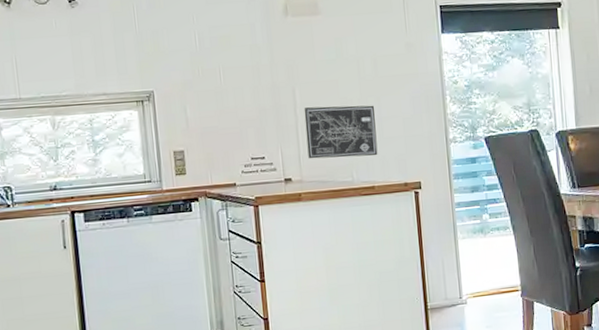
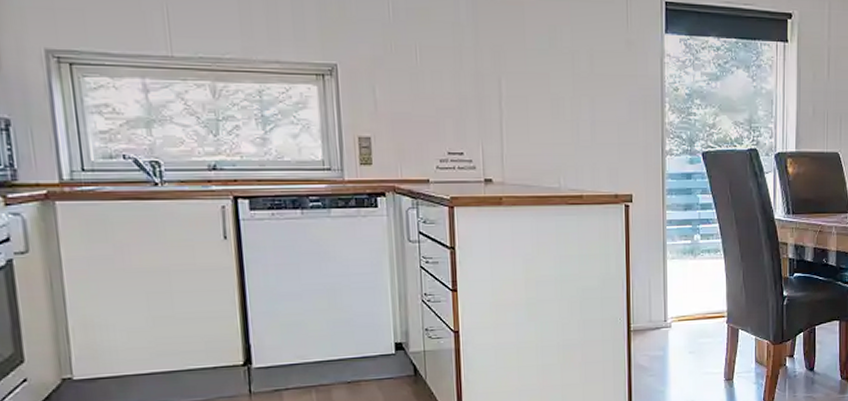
wall art: present [304,105,378,159] -> none [510,101,589,162]

